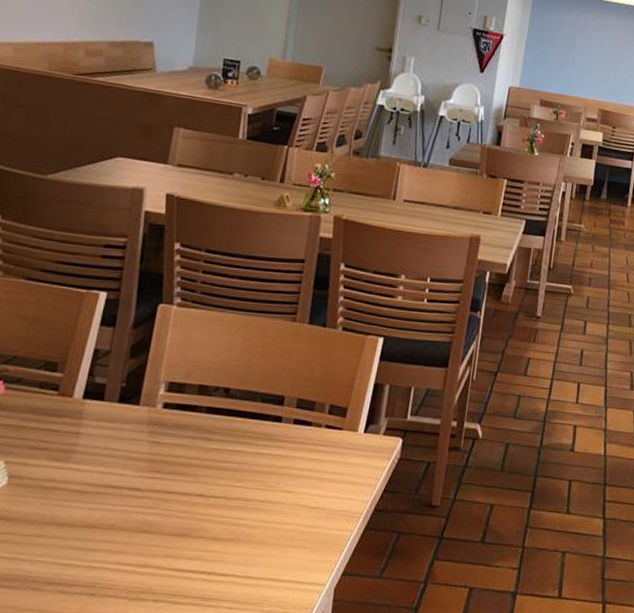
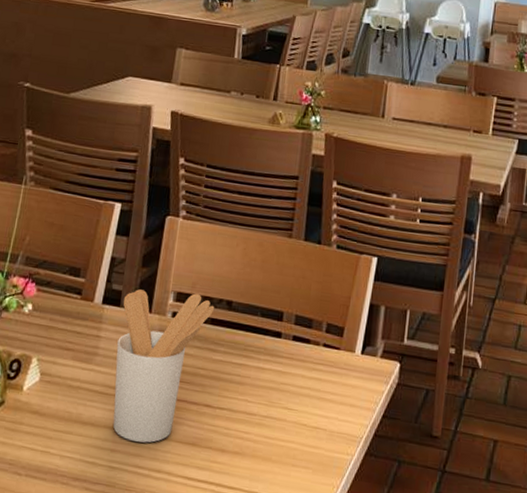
utensil holder: none [93,381,211,539] -> present [113,289,215,443]

